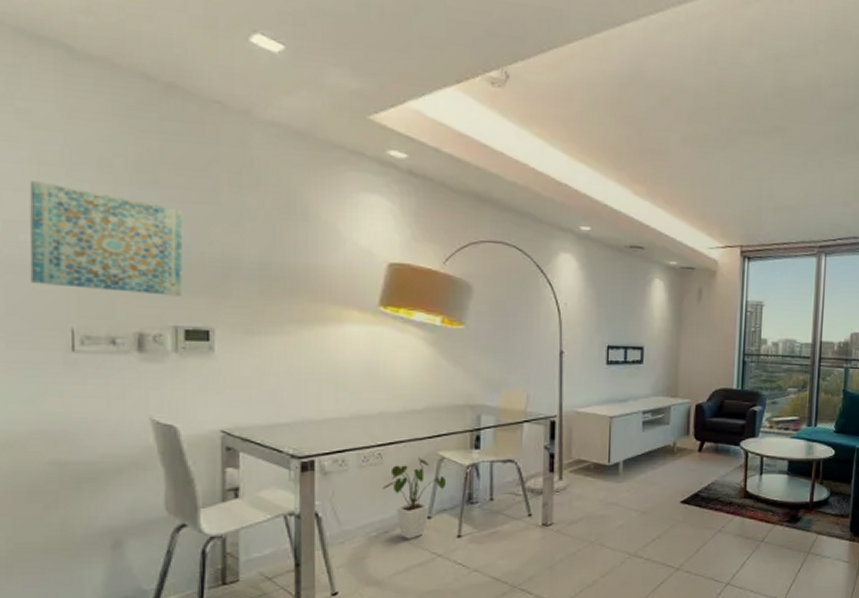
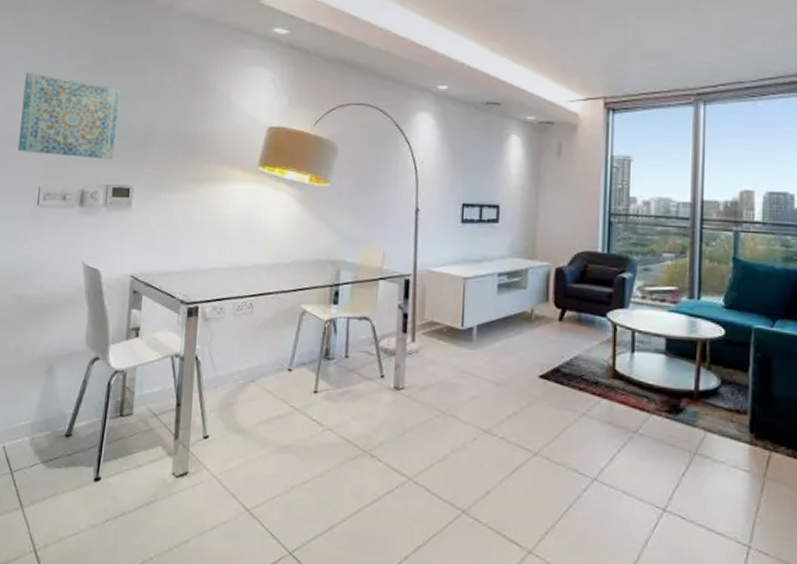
house plant: present [382,458,447,539] -> none [251,310,307,390]

